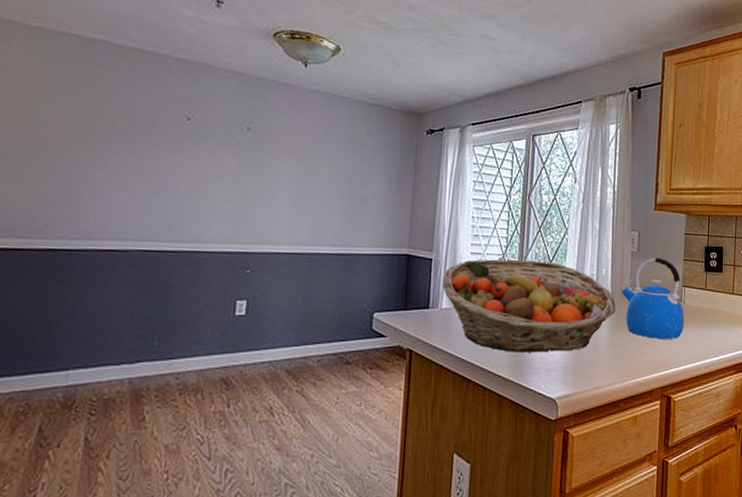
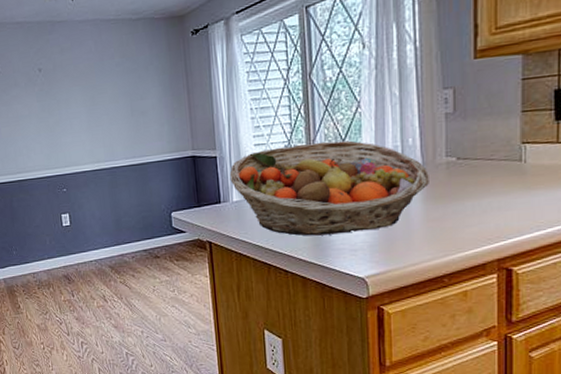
kettle: present [621,258,685,339] -> none [435,114,527,208]

